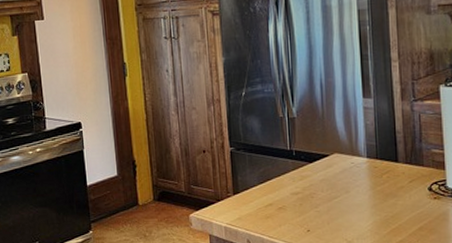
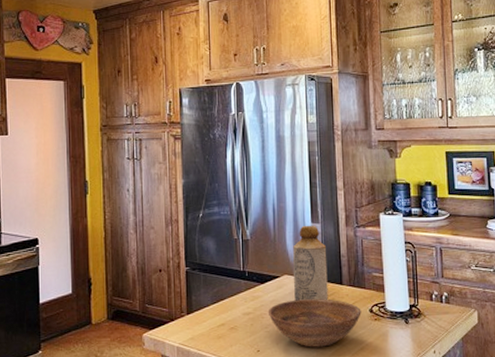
bowl: none [317,177,419,227] -> present [267,299,361,347]
bottle: none [343,100,383,180] -> present [293,225,328,301]

